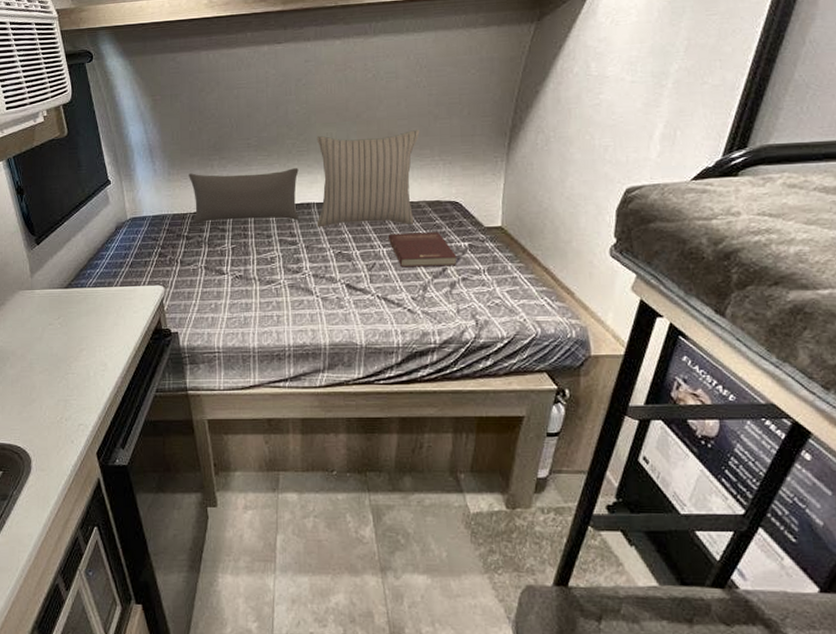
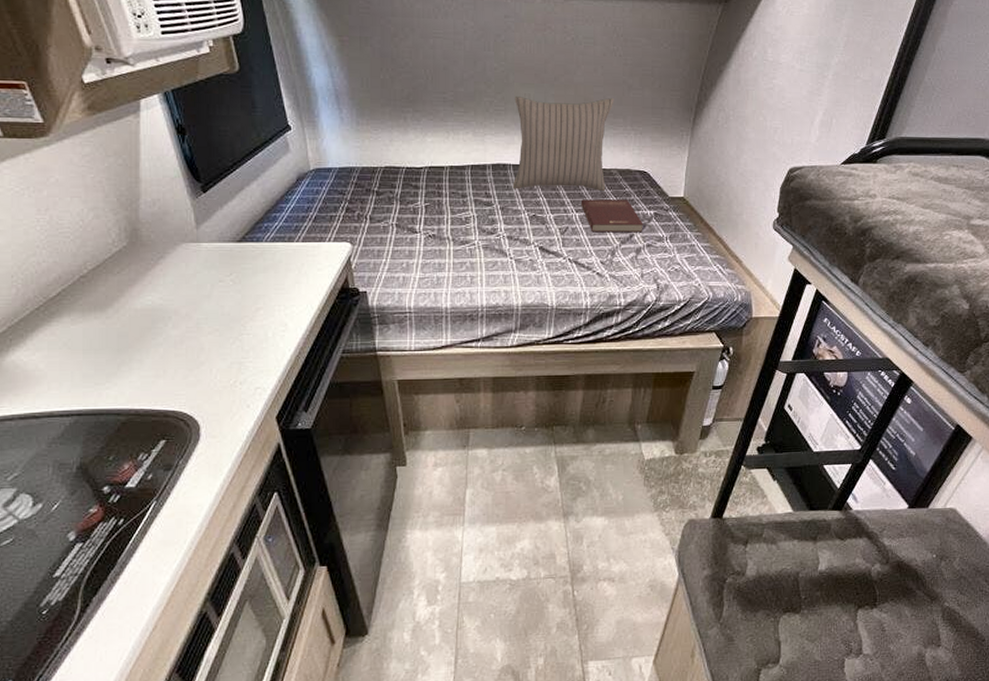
pillow: present [189,168,299,225] -> none [379,124,496,180]

